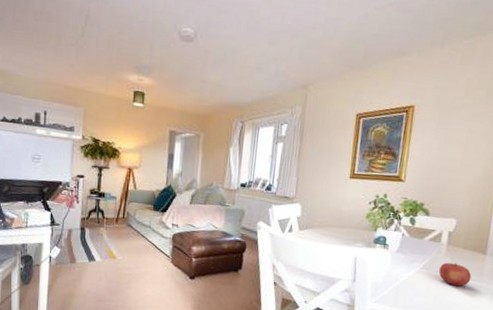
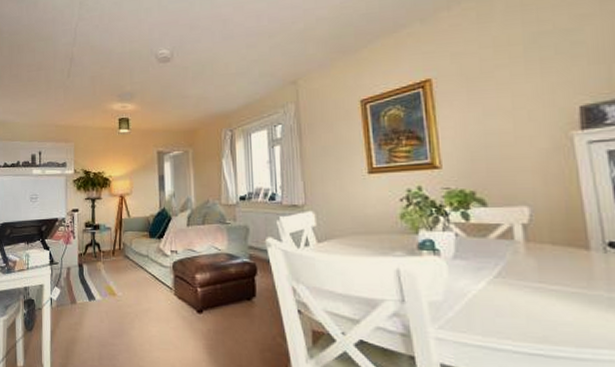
fruit: present [439,262,472,287] -> none [523,265,577,298]

